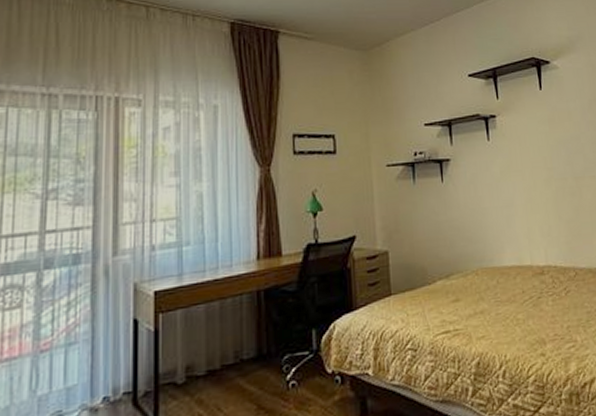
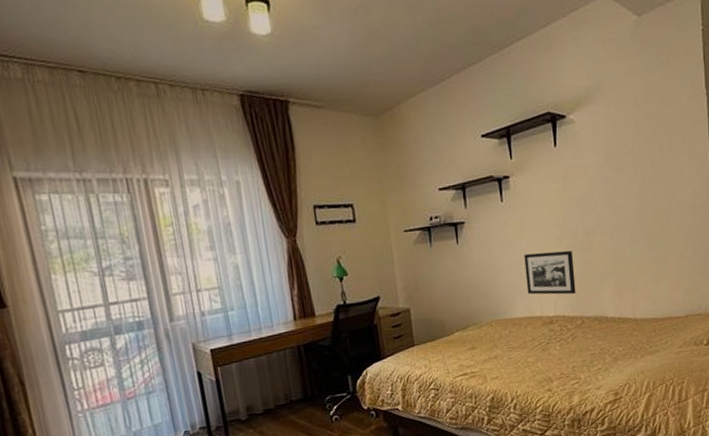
picture frame: none [512,194,568,242] -> present [524,250,576,295]

